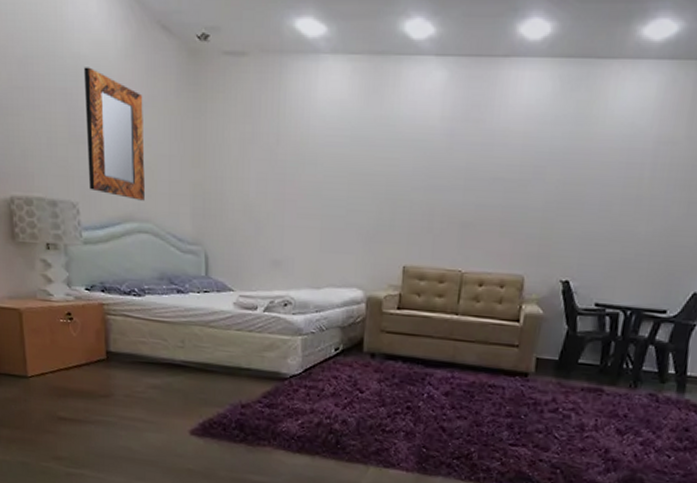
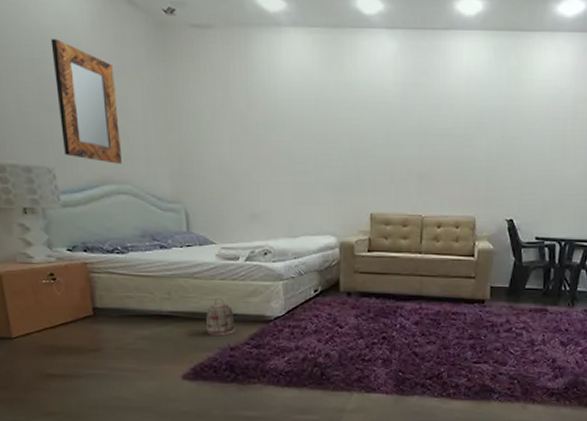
basket: none [219,350,248,391] -> present [206,298,235,335]

